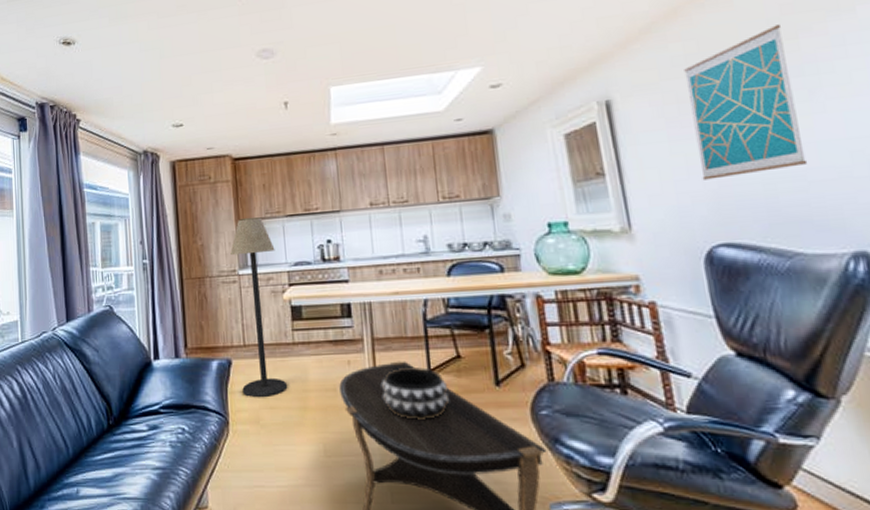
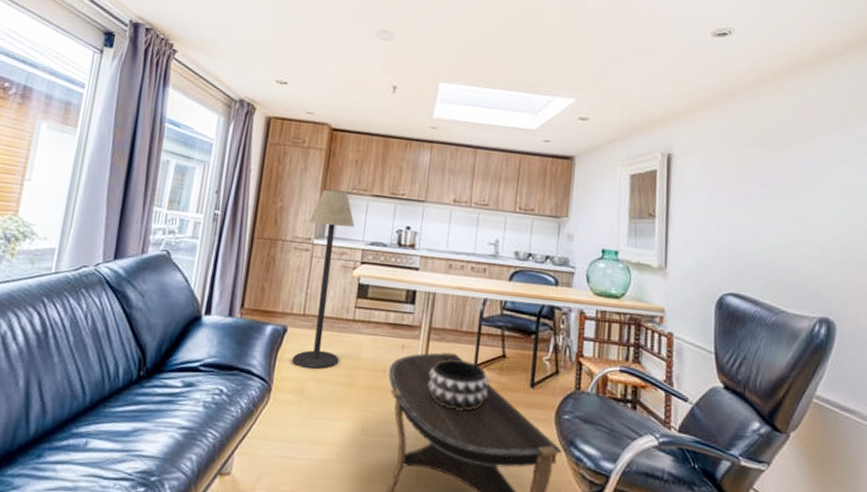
wall art: present [684,24,808,180] -> none [727,123,804,241]

